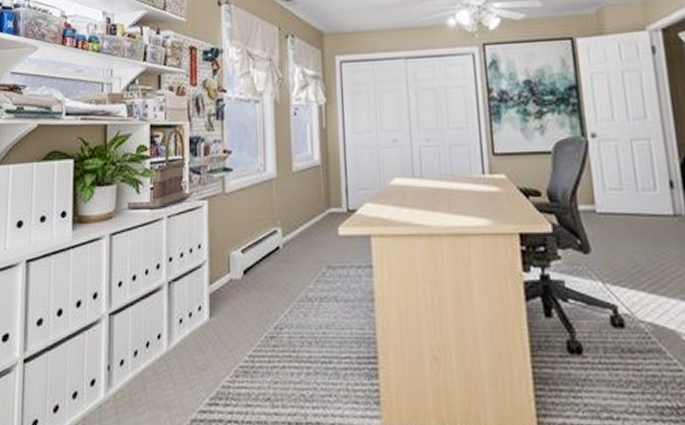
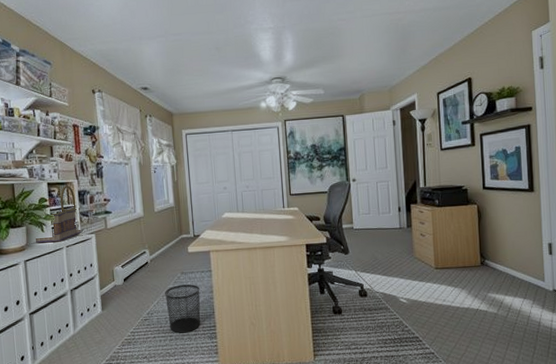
waste bin: none [302,286,355,364] -> present [165,284,201,333]

